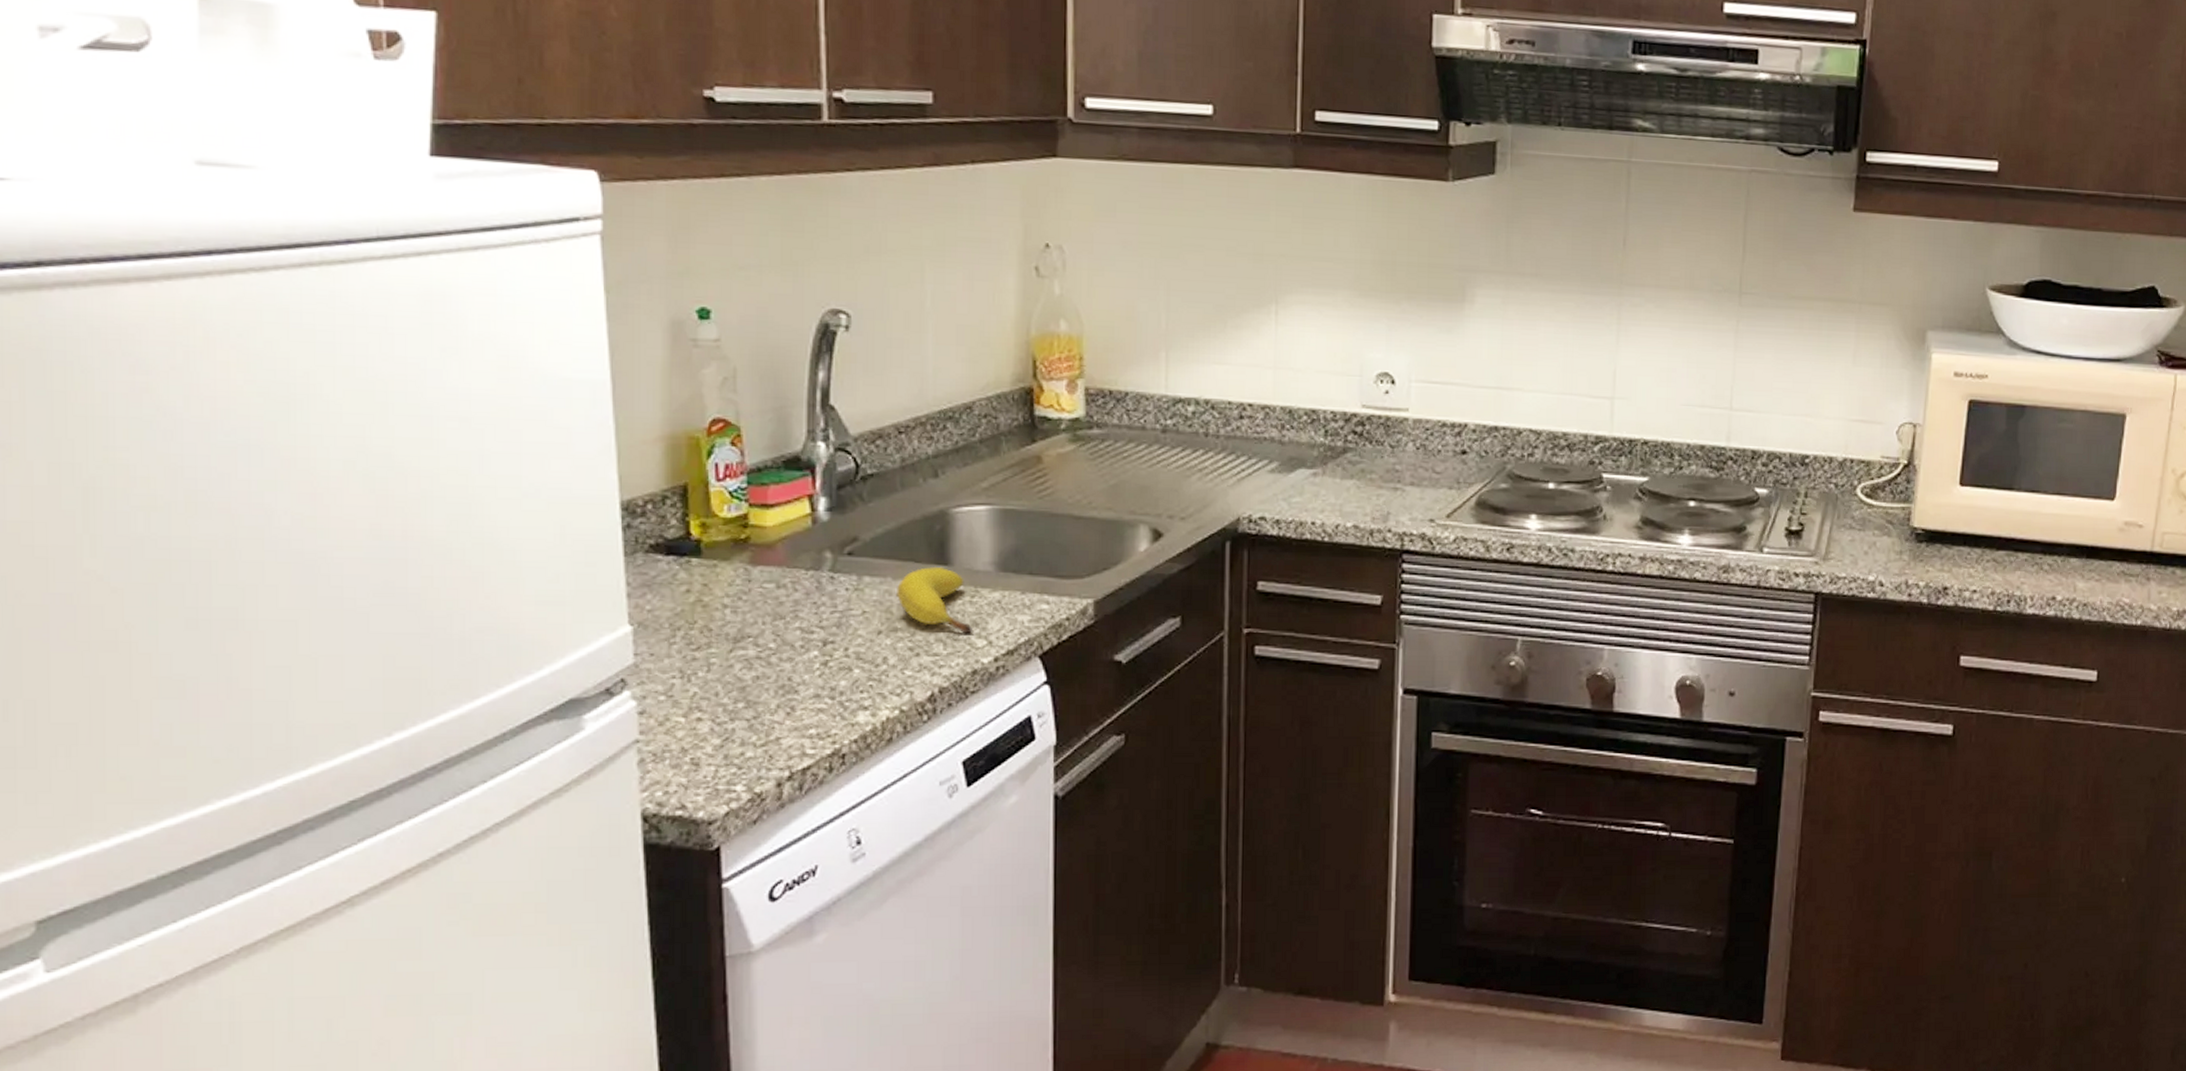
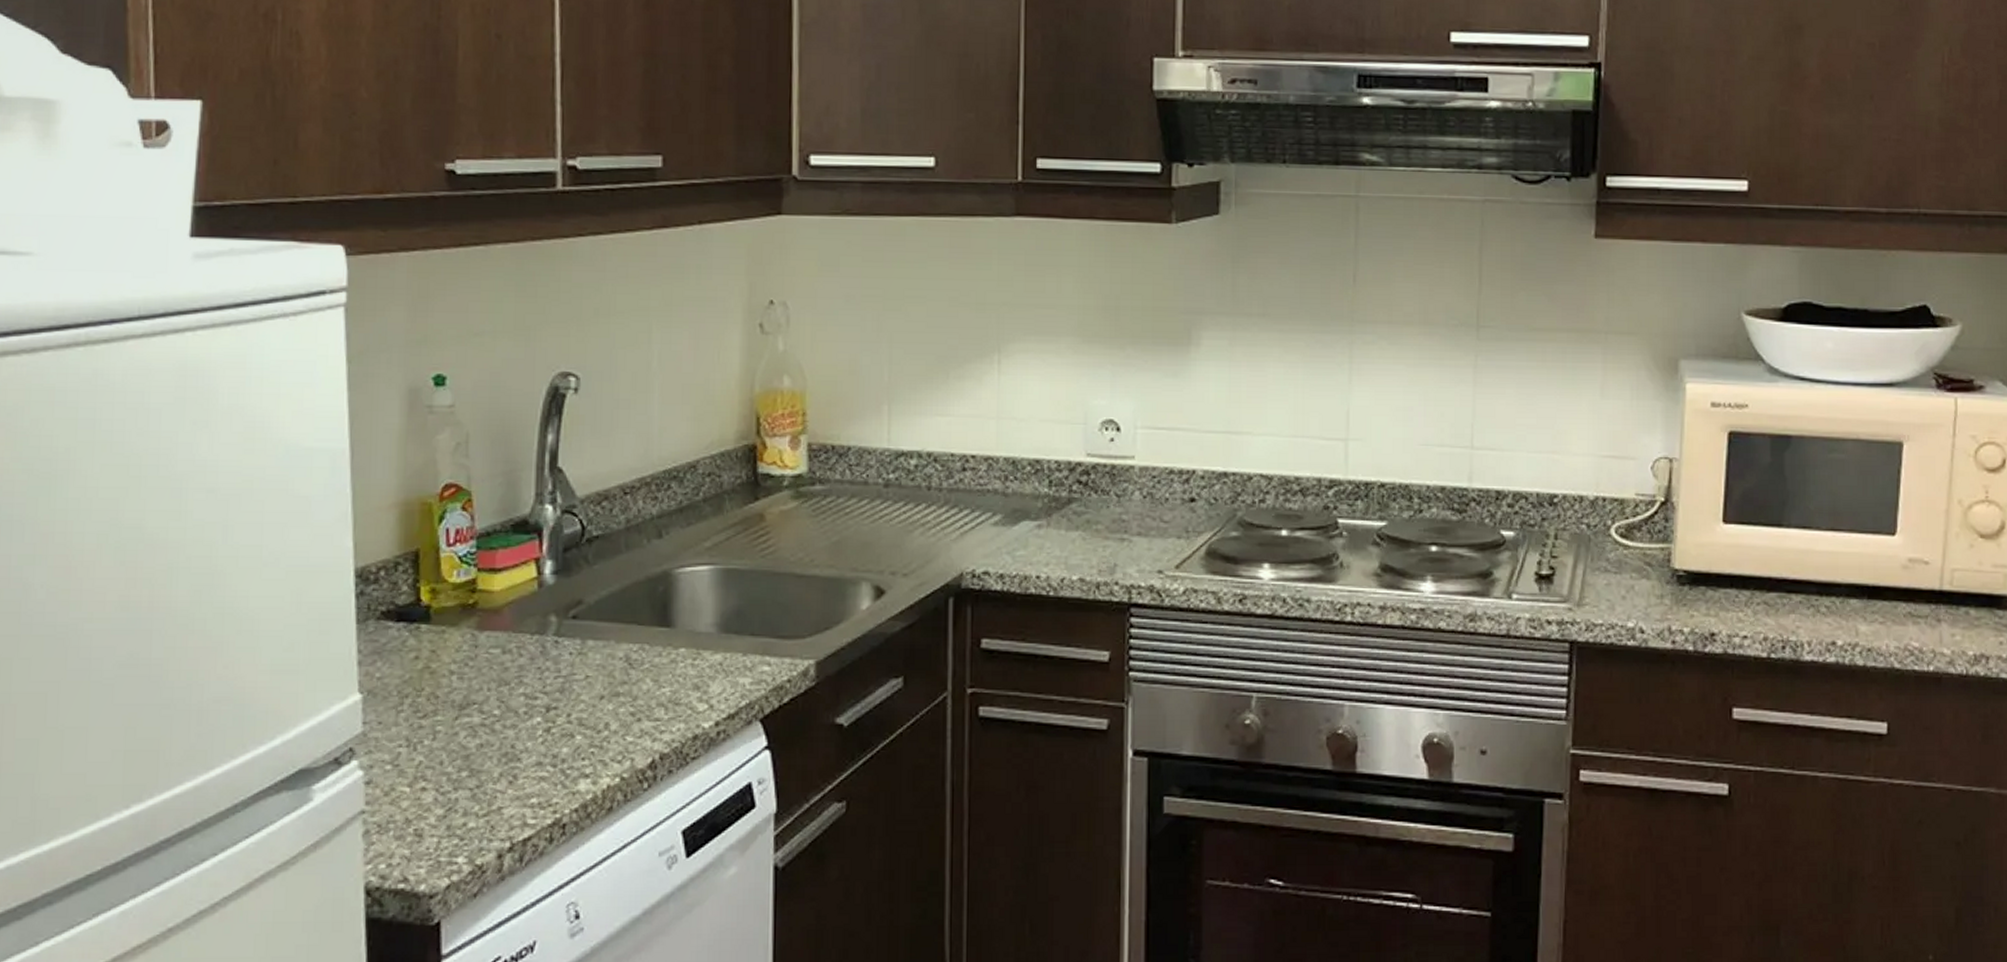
fruit: present [895,566,974,634] -> none [618,628,695,698]

